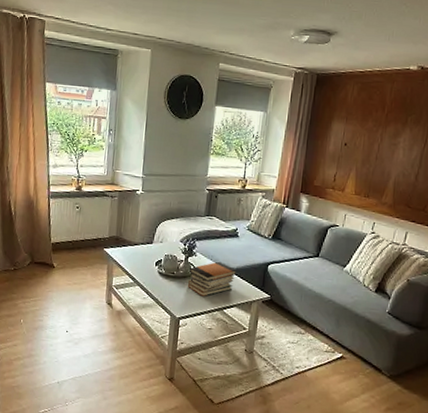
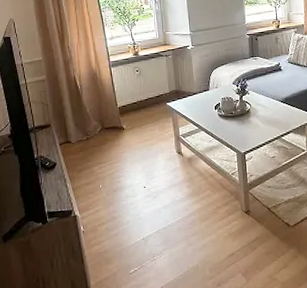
book stack: present [188,261,238,297] -> none [245,95,287,130]

